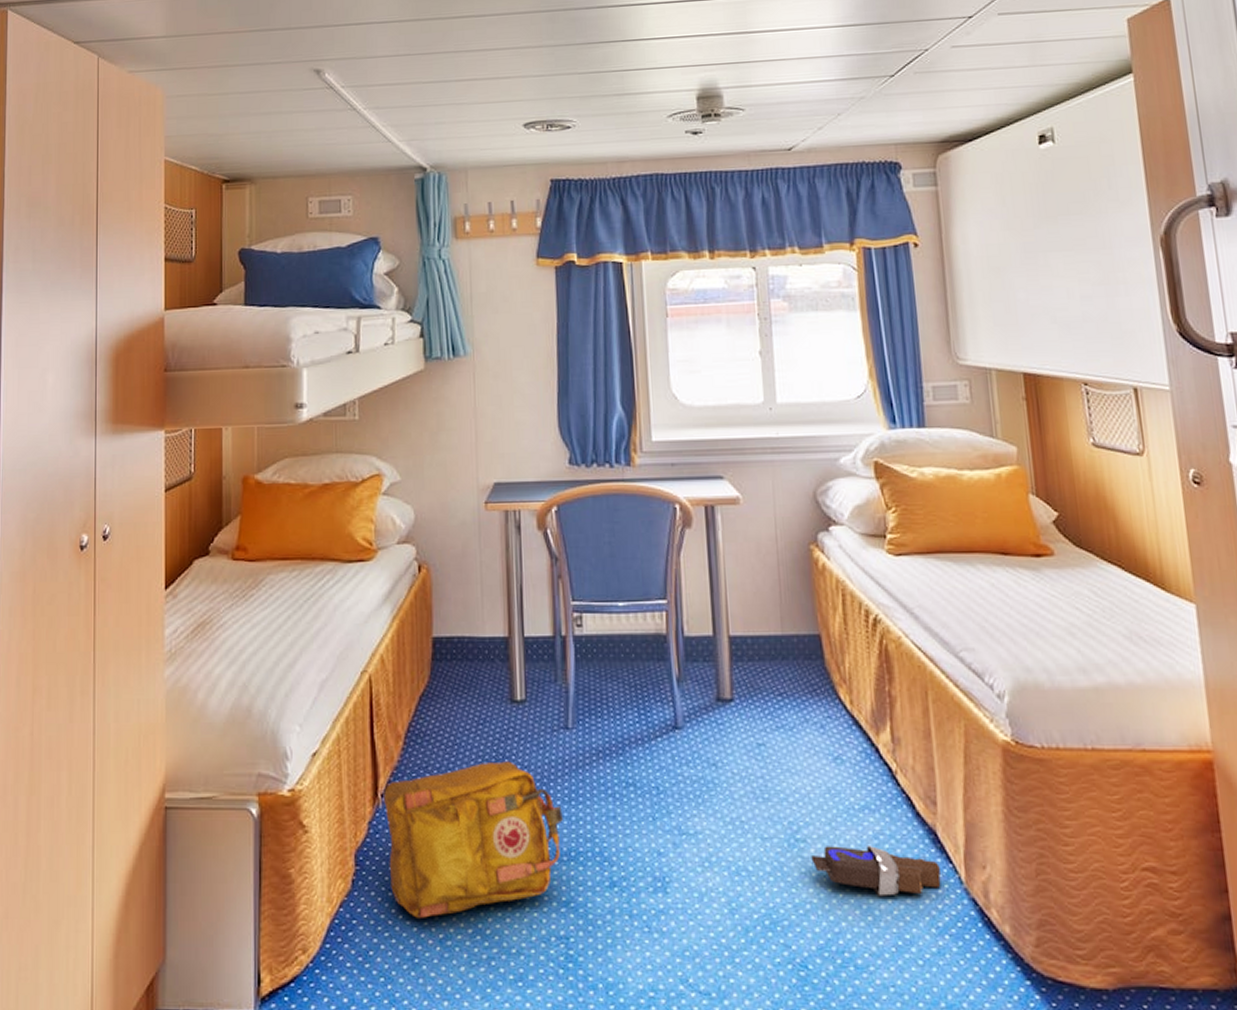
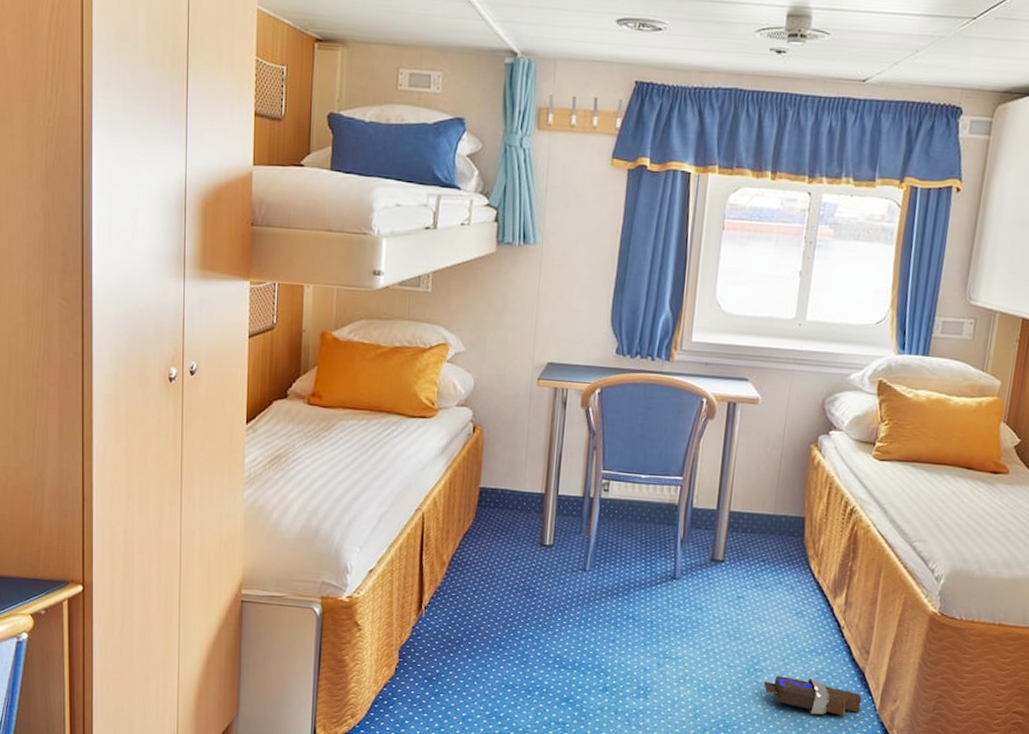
backpack: present [383,761,563,918] -> none [426,590,573,701]

